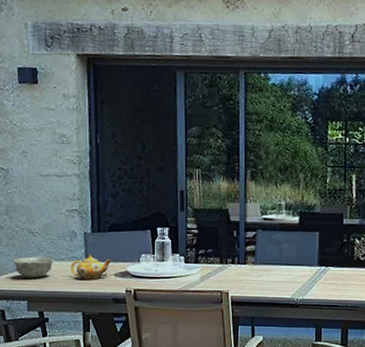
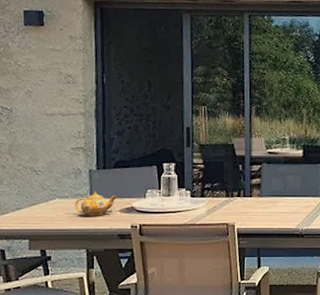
bowl: present [14,256,54,279] -> none [15,194,58,217]

